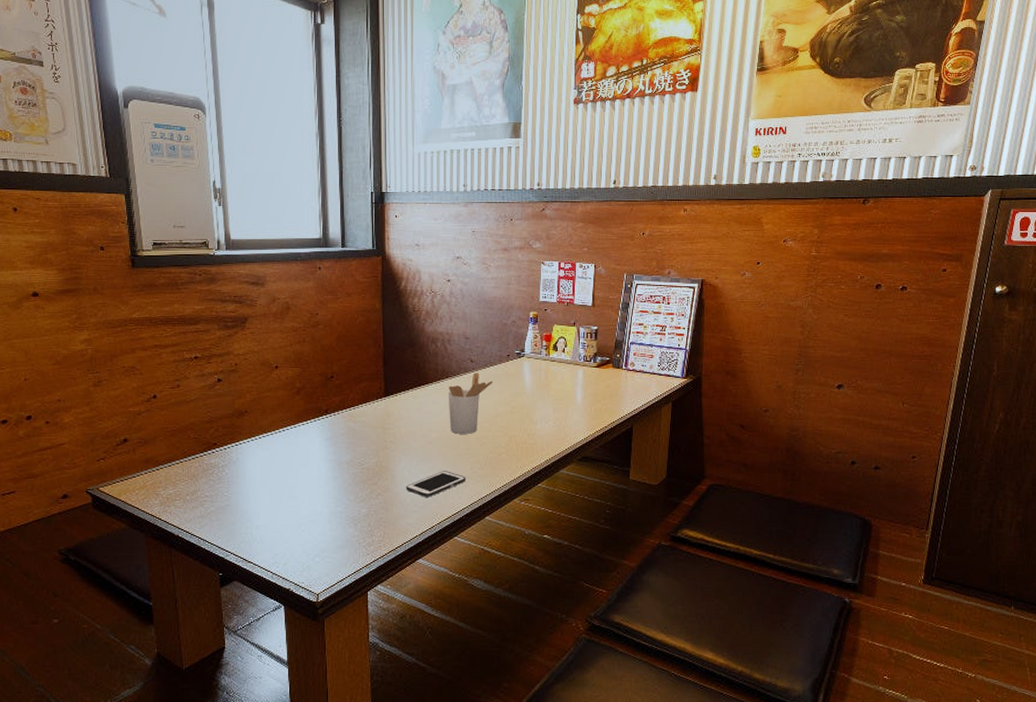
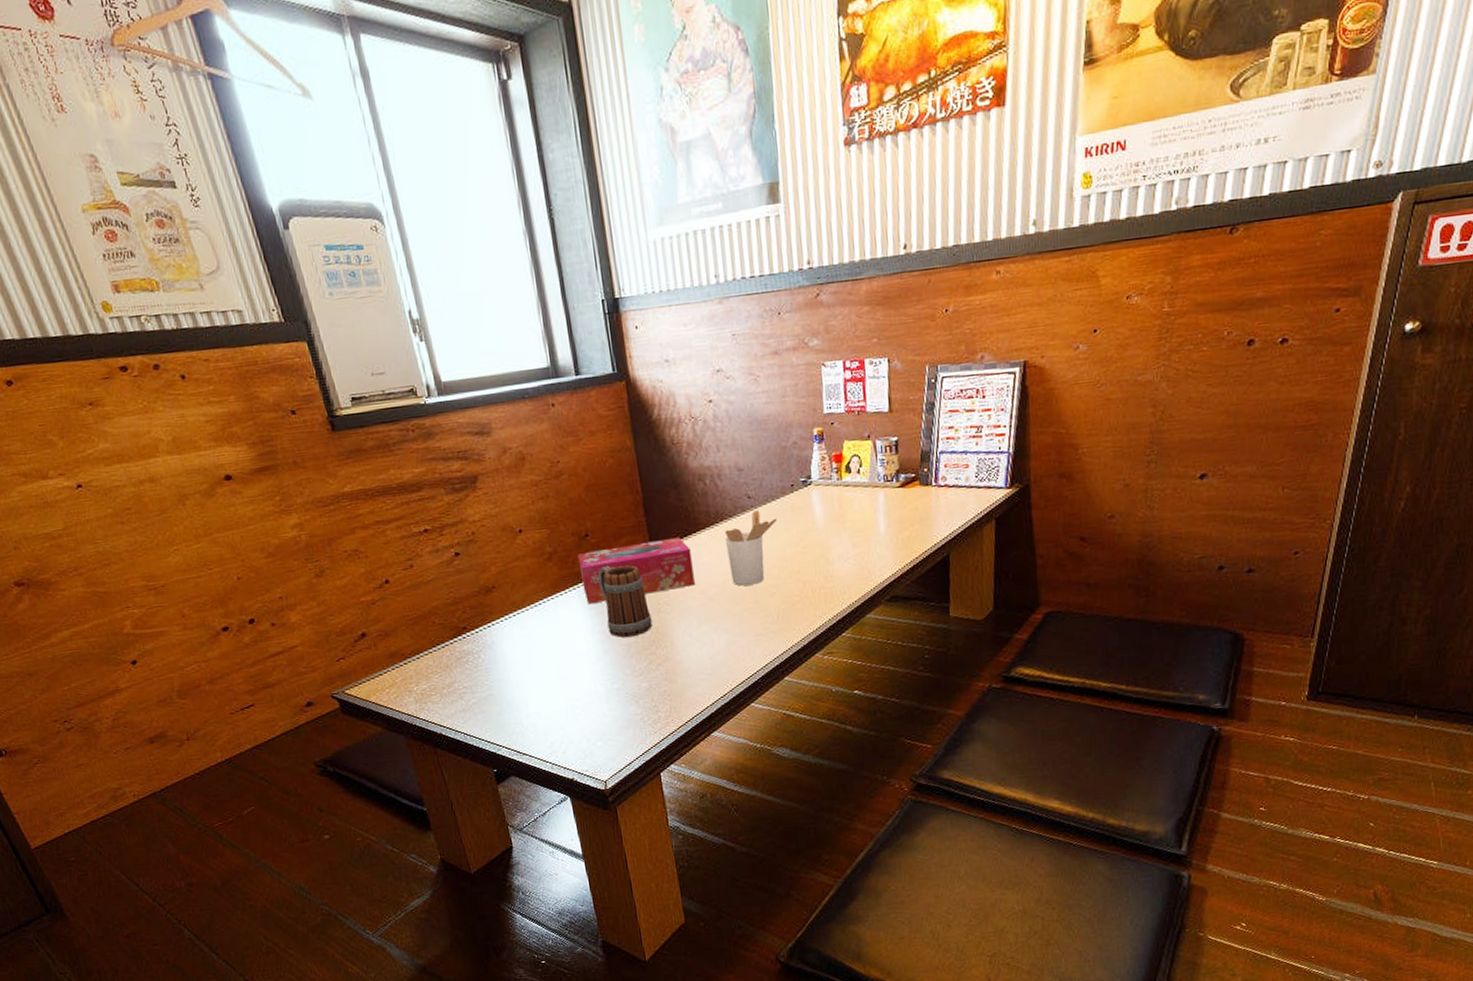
tissue box: none [322,387,418,436] -> present [577,537,695,605]
beer mug: none [337,405,378,468] -> present [598,565,653,638]
cell phone: present [406,471,466,497] -> none [689,629,757,663]

